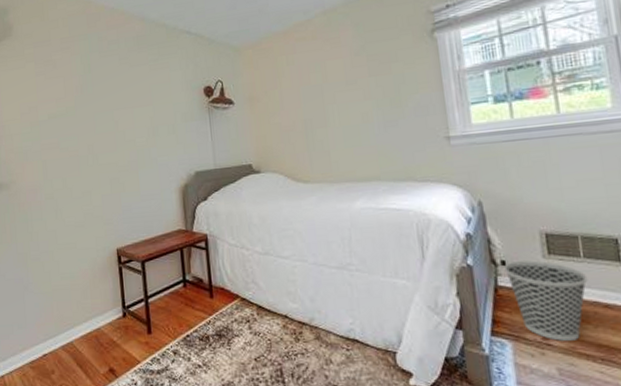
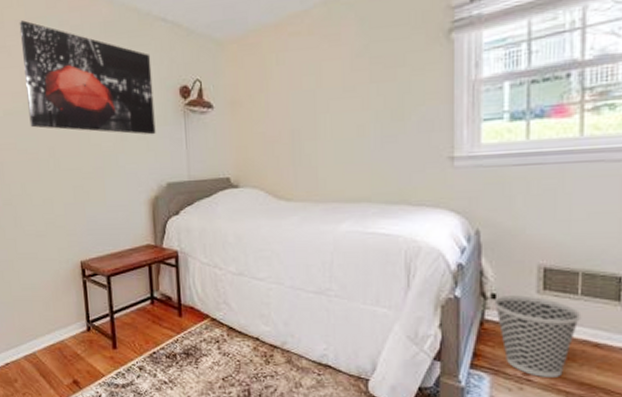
wall art: none [64,38,184,130] -> present [19,20,156,135]

